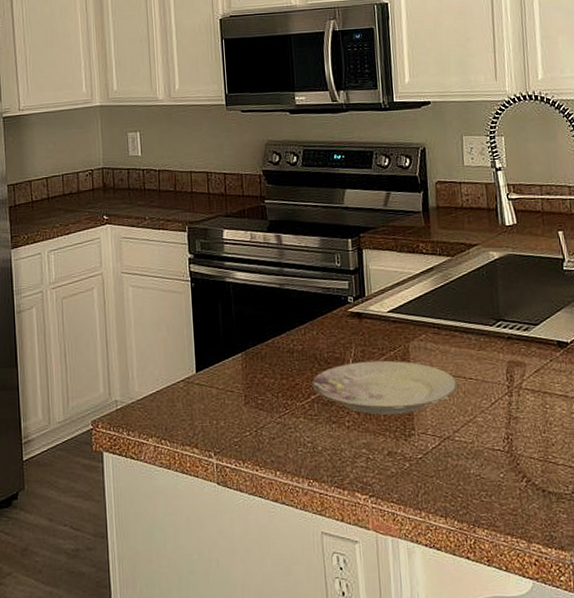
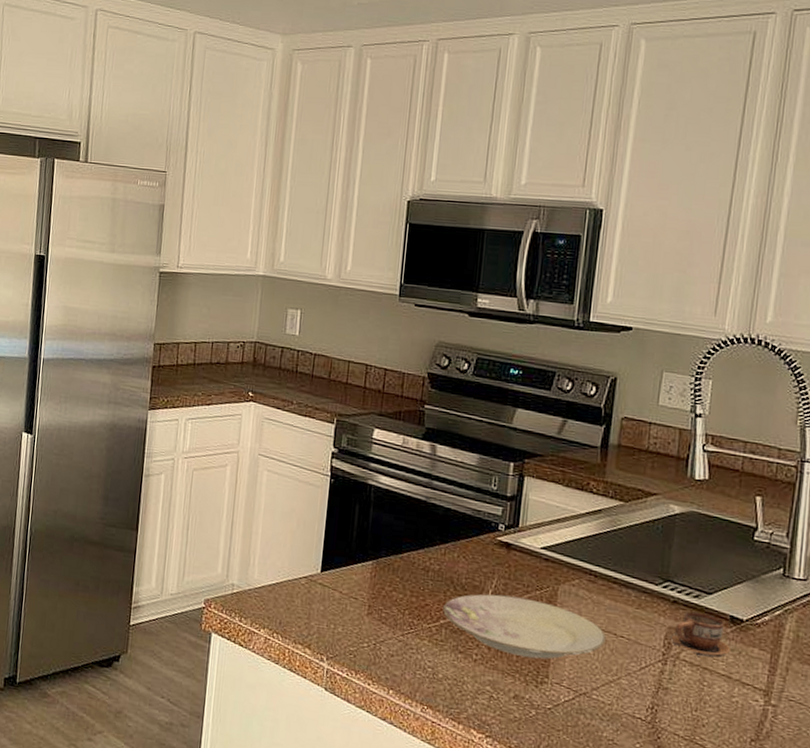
cup: none [511,343,564,383] -> present [670,611,731,658]

